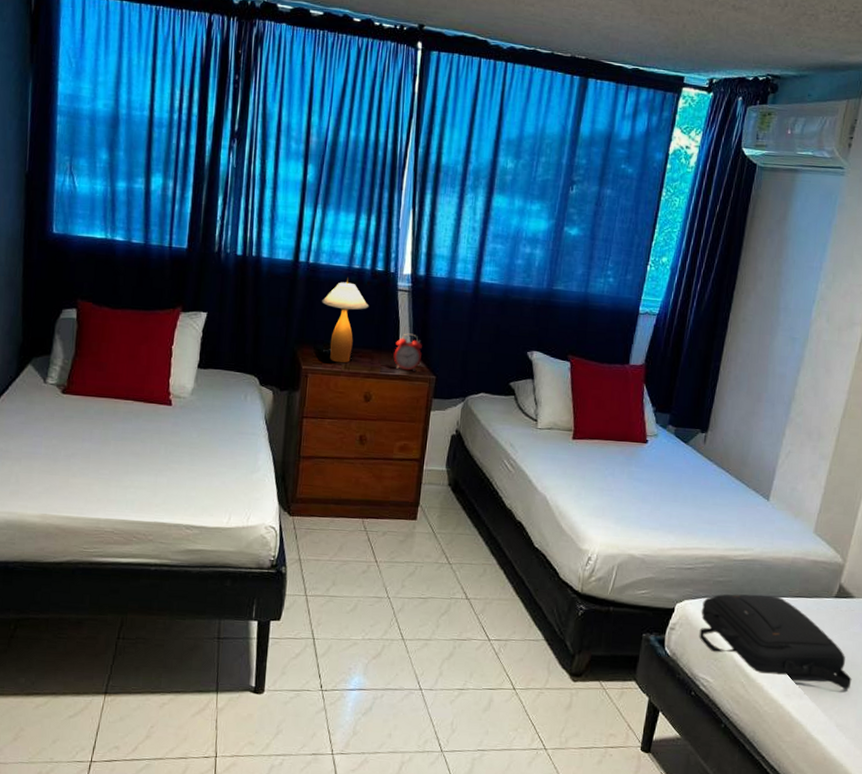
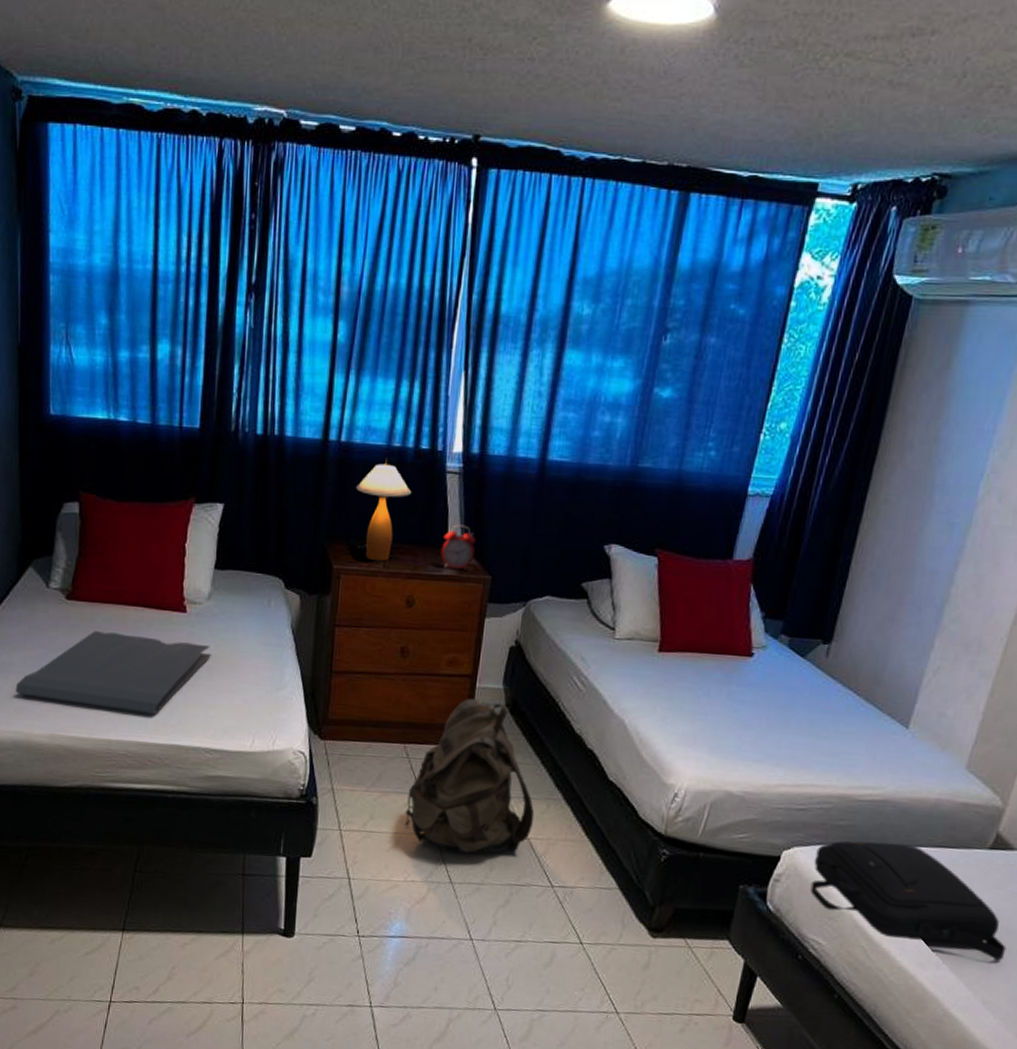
towel: none [10,421,194,495] -> present [15,630,212,714]
backpack: none [362,478,474,614] -> present [404,698,535,855]

